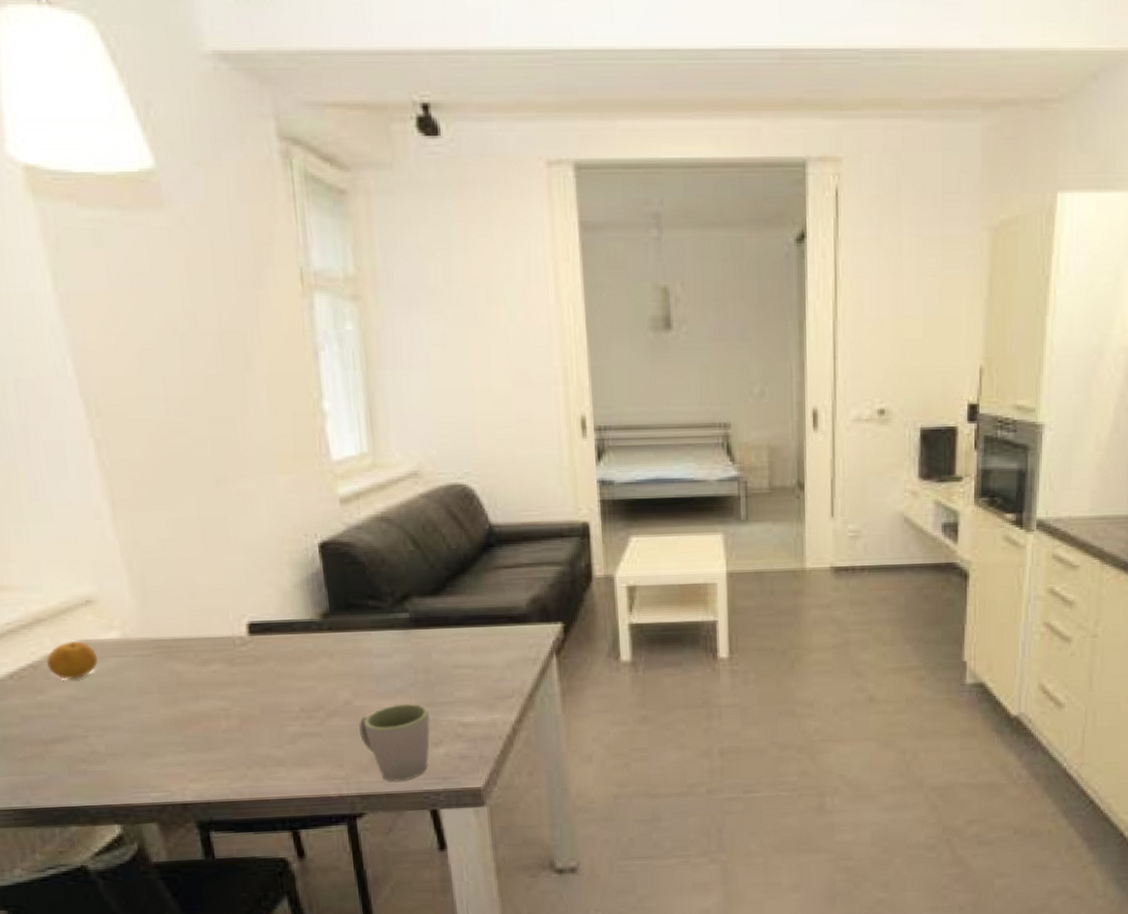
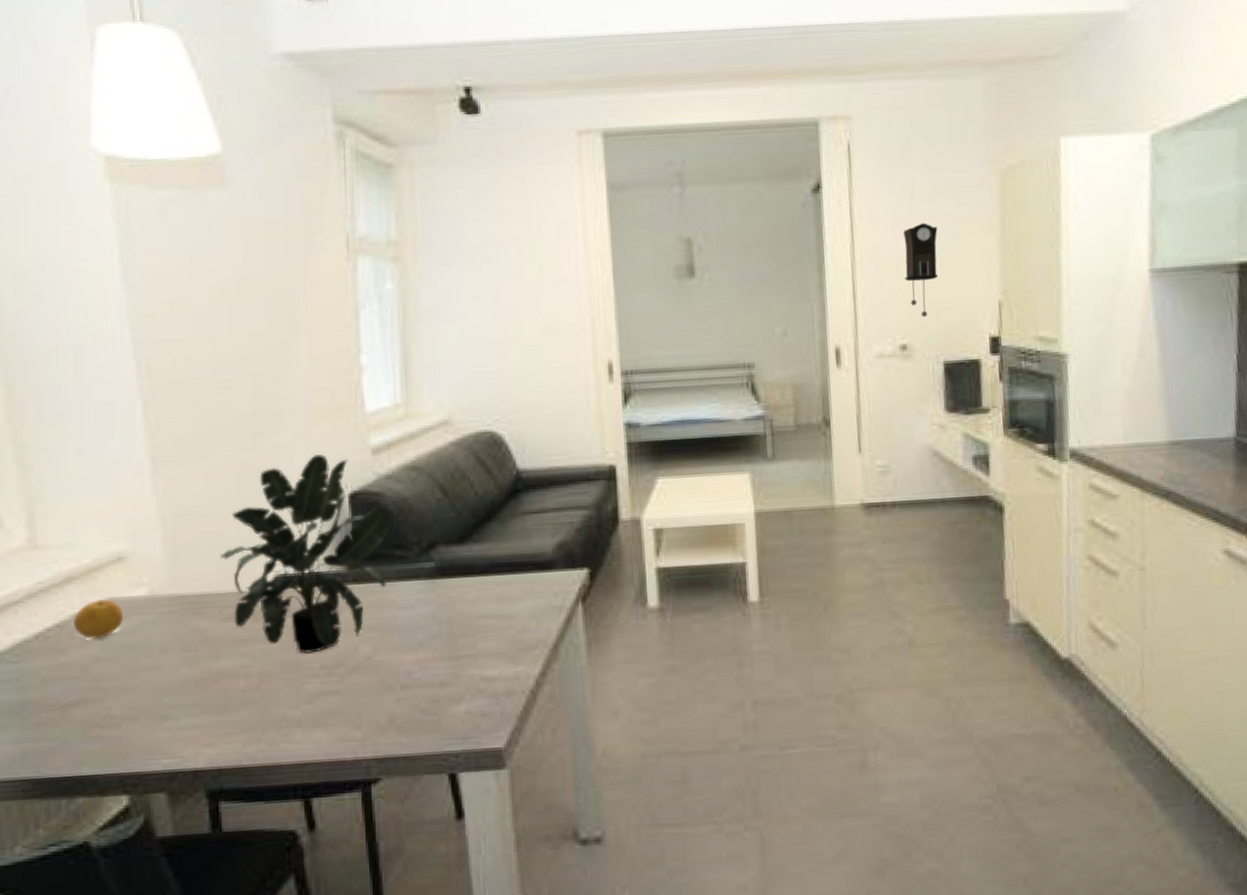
potted plant: none [190,503,363,698] -> present [219,454,391,654]
mug: present [359,703,431,782] -> none [379,657,452,743]
pendulum clock: none [887,280,924,382] -> present [904,223,939,318]

